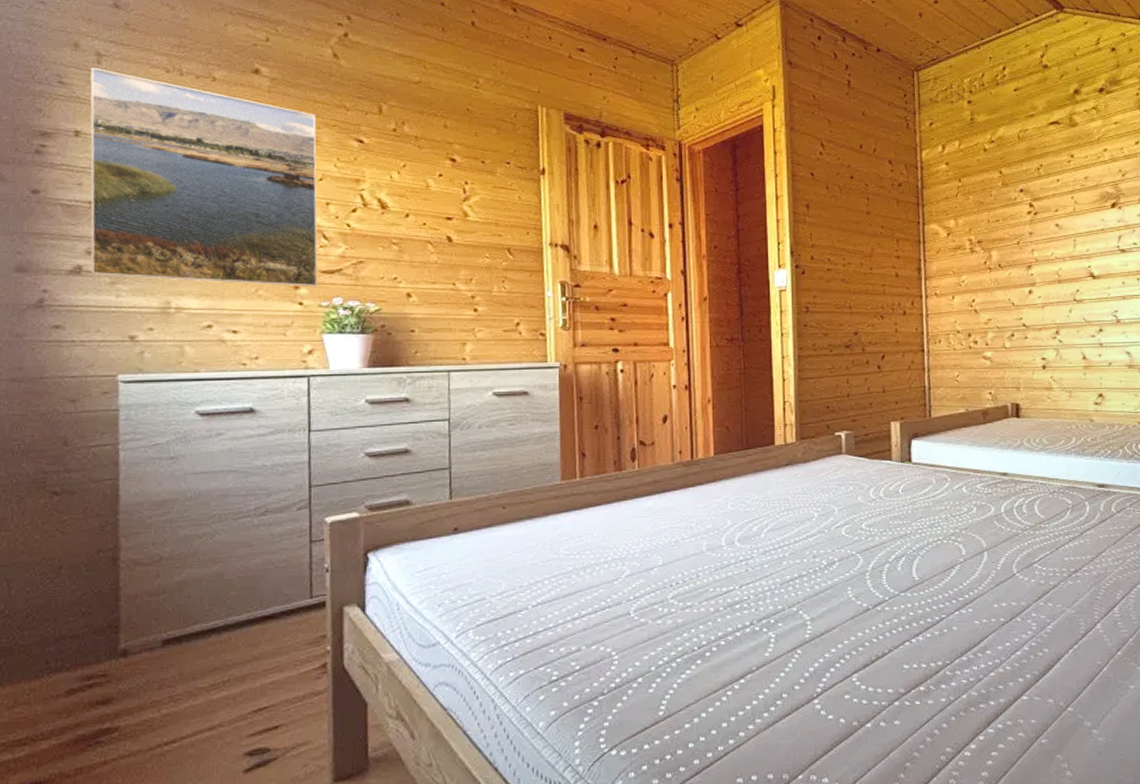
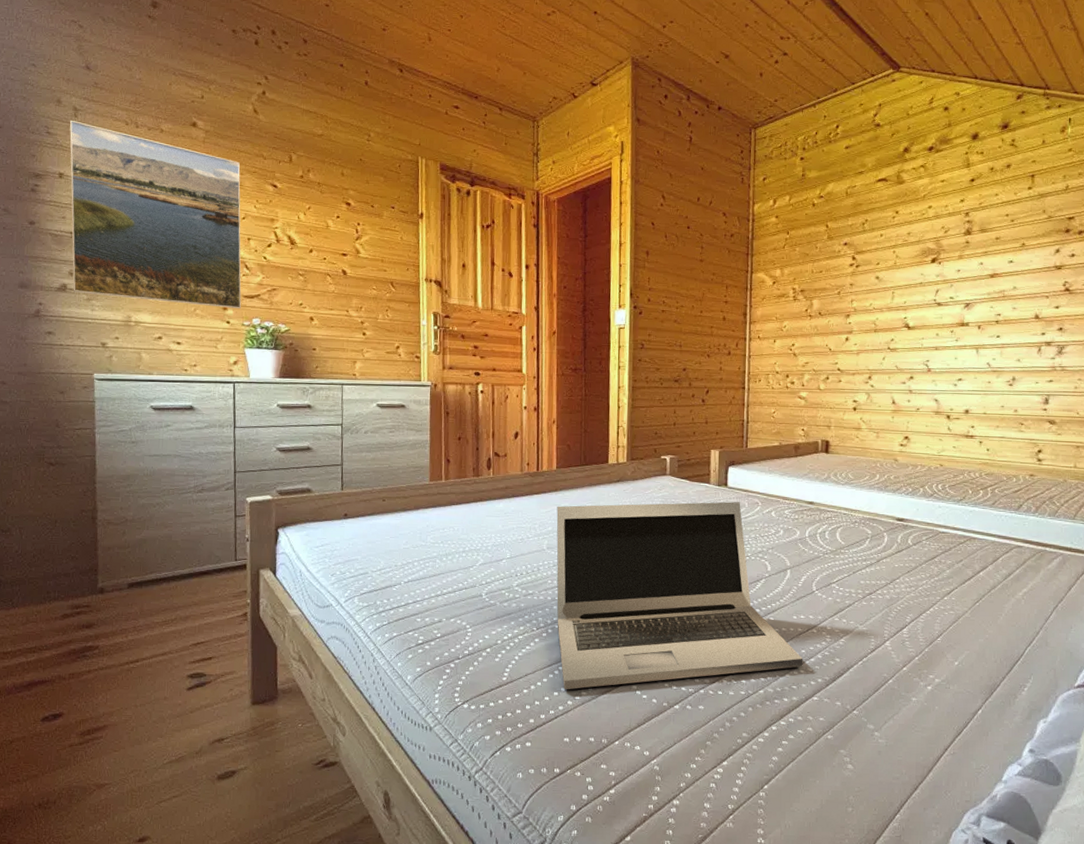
laptop: none [717,479,1009,719] -> present [556,501,803,690]

